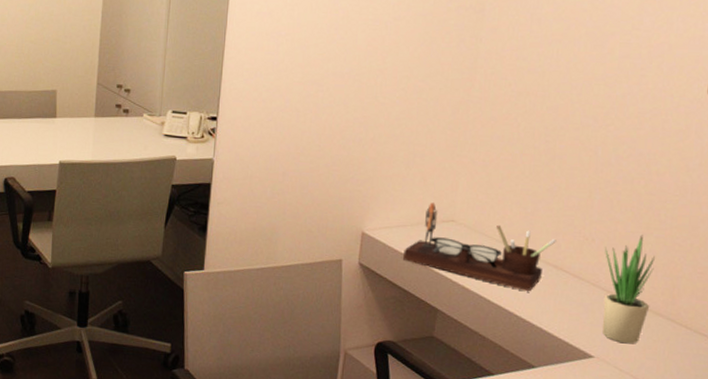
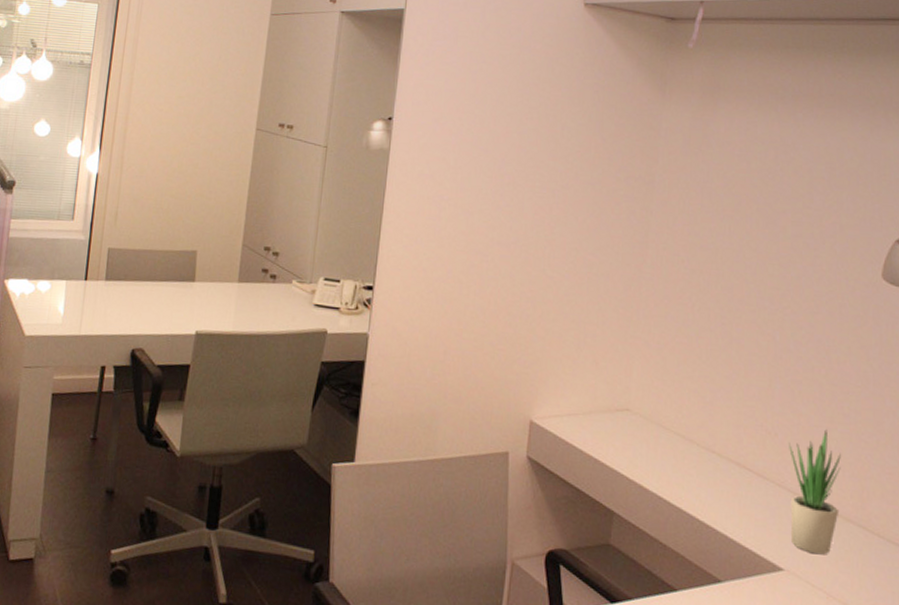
desk organizer: present [403,202,556,291] -> none [575,388,738,492]

